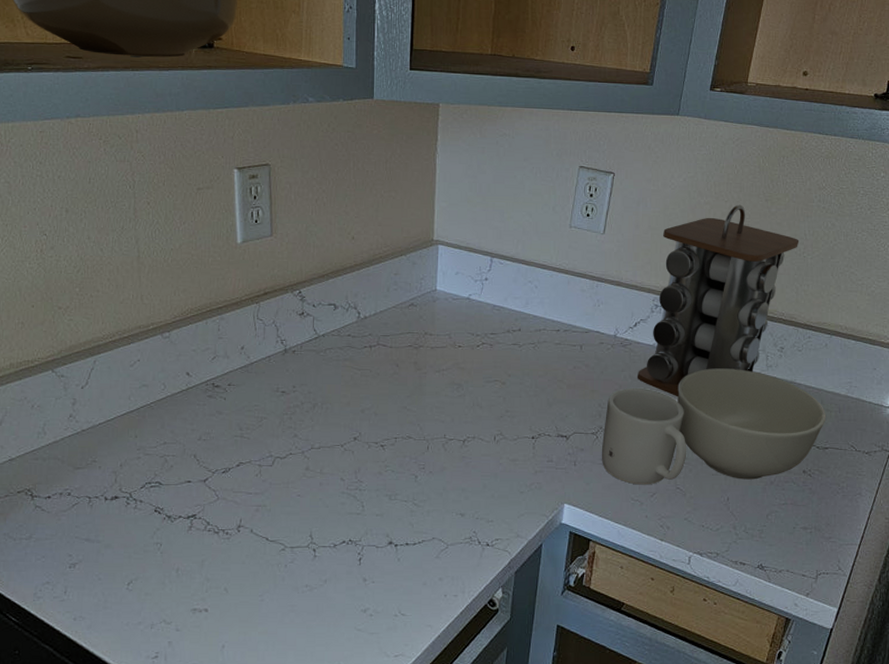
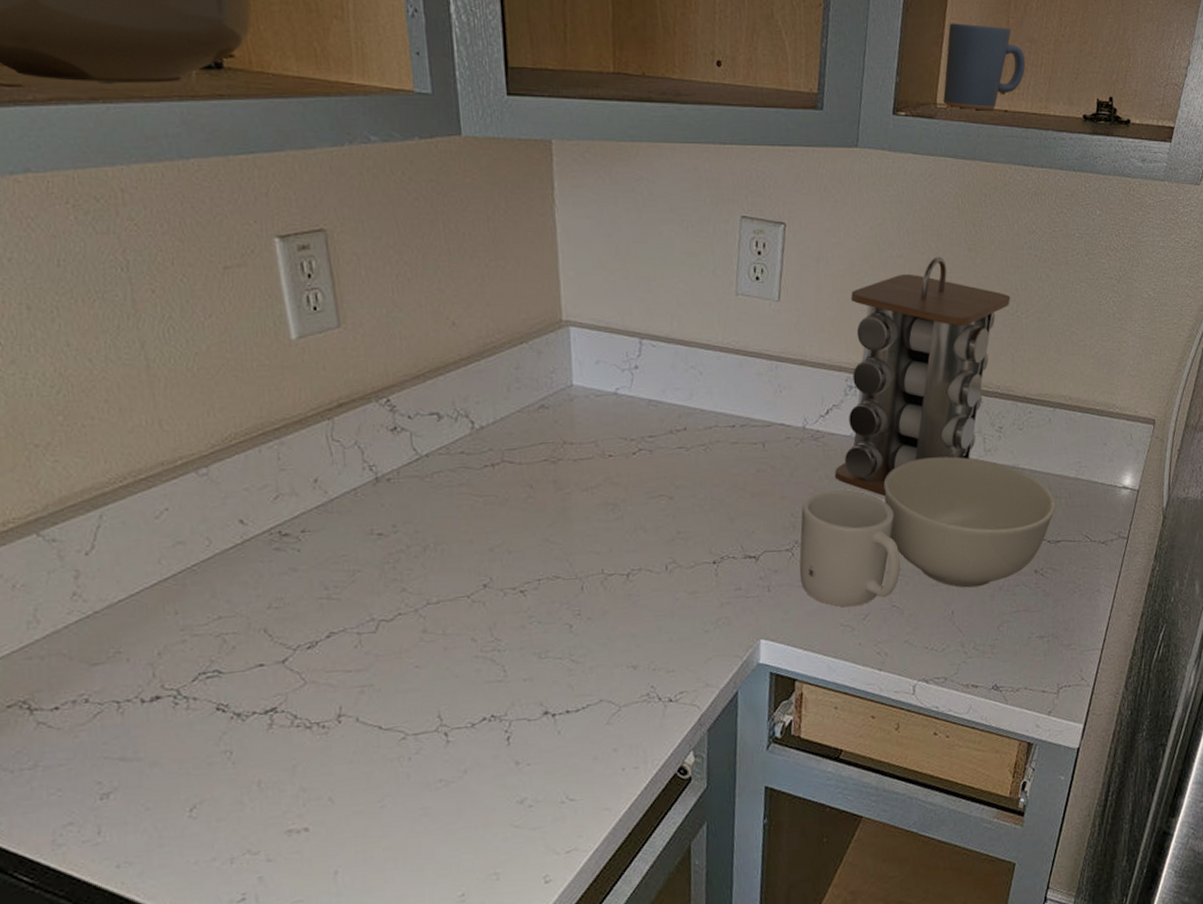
mug: none [754,19,827,88] -> present [943,23,1026,110]

